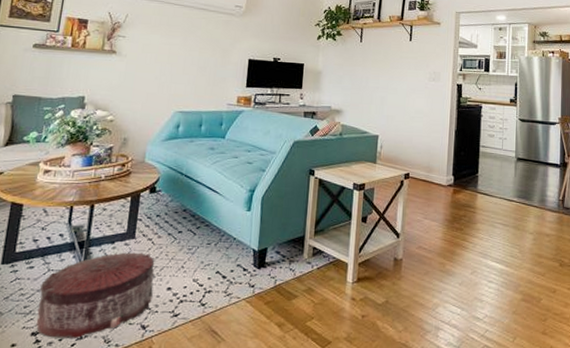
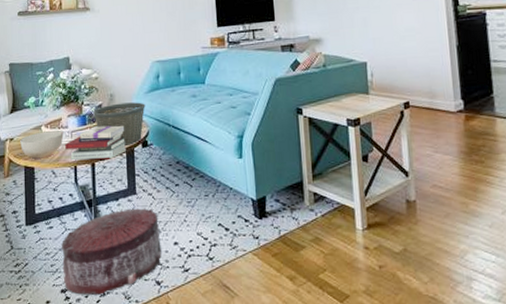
bowl: none [10,167,64,196] -> present [20,130,64,159]
books: none [63,168,134,203] -> present [65,125,127,161]
basket: none [101,147,160,190] -> present [93,102,146,146]

